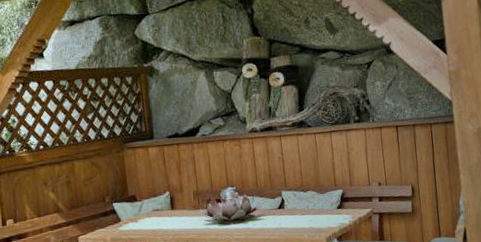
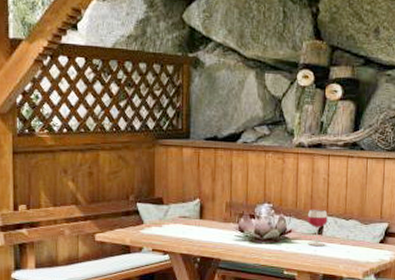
wineglass: none [268,185,289,220] -> present [307,209,328,246]

